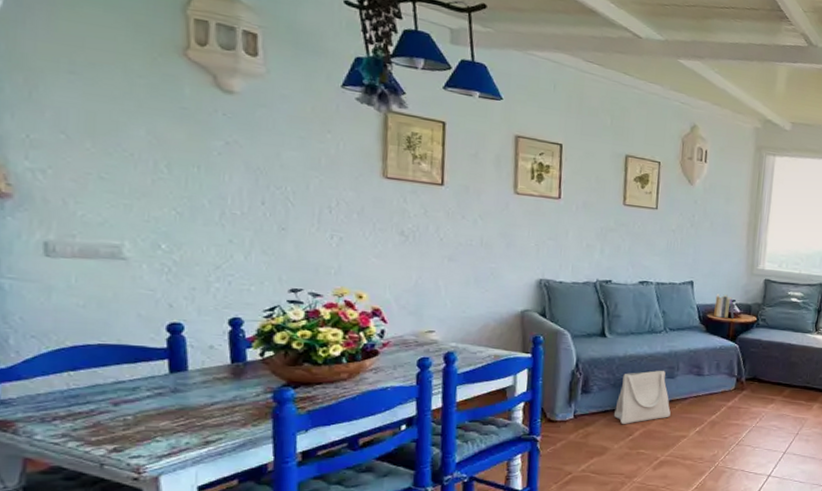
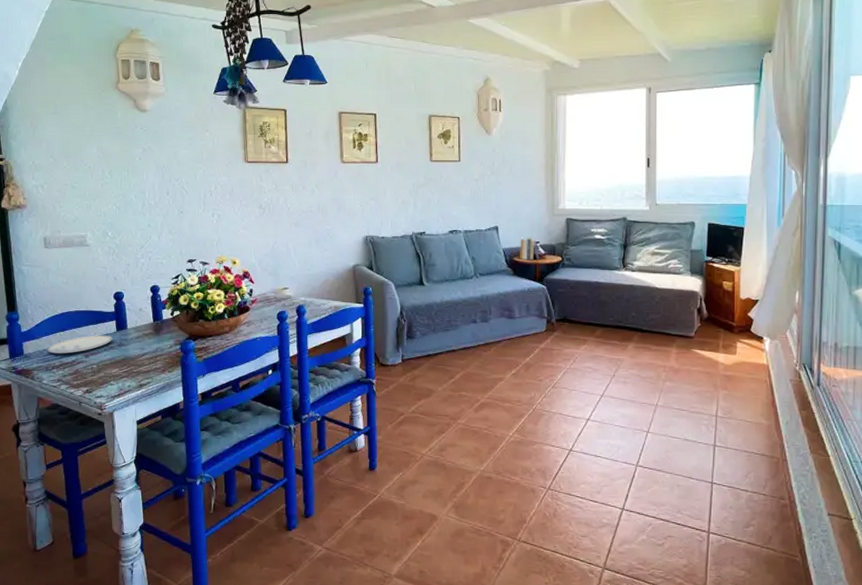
plate: none [44,377,162,401] -> present [47,335,113,354]
tote bag: present [613,370,671,425] -> none [435,314,487,368]

